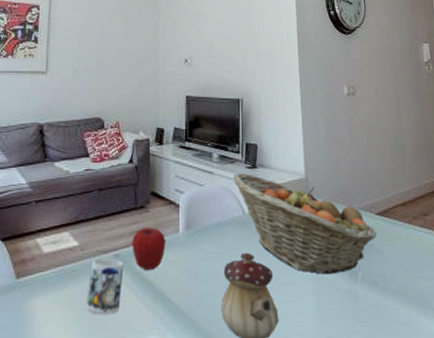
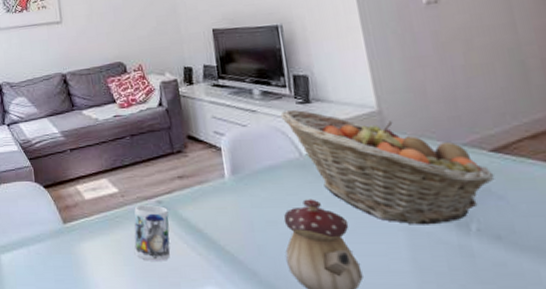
apple: present [132,228,166,270] -> none [173,173,212,217]

